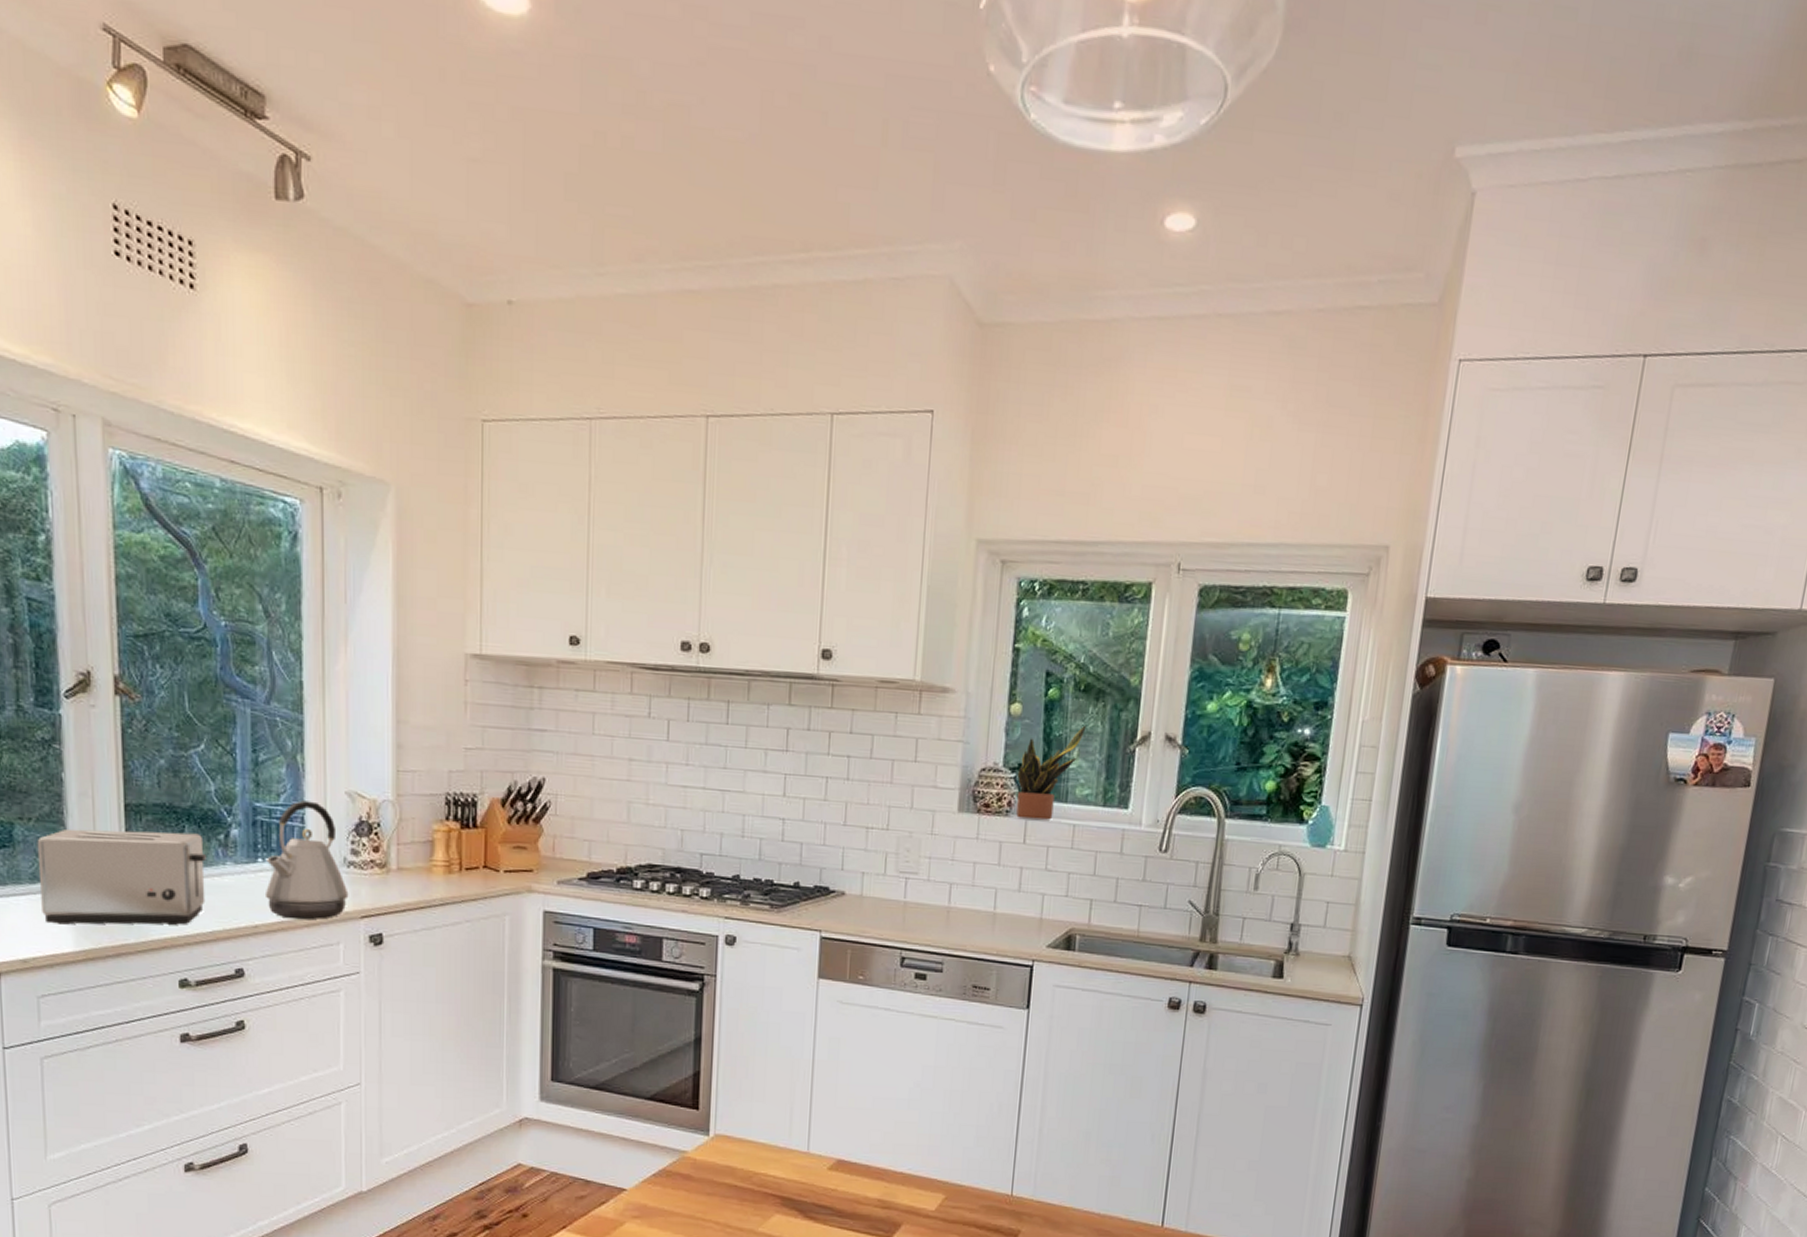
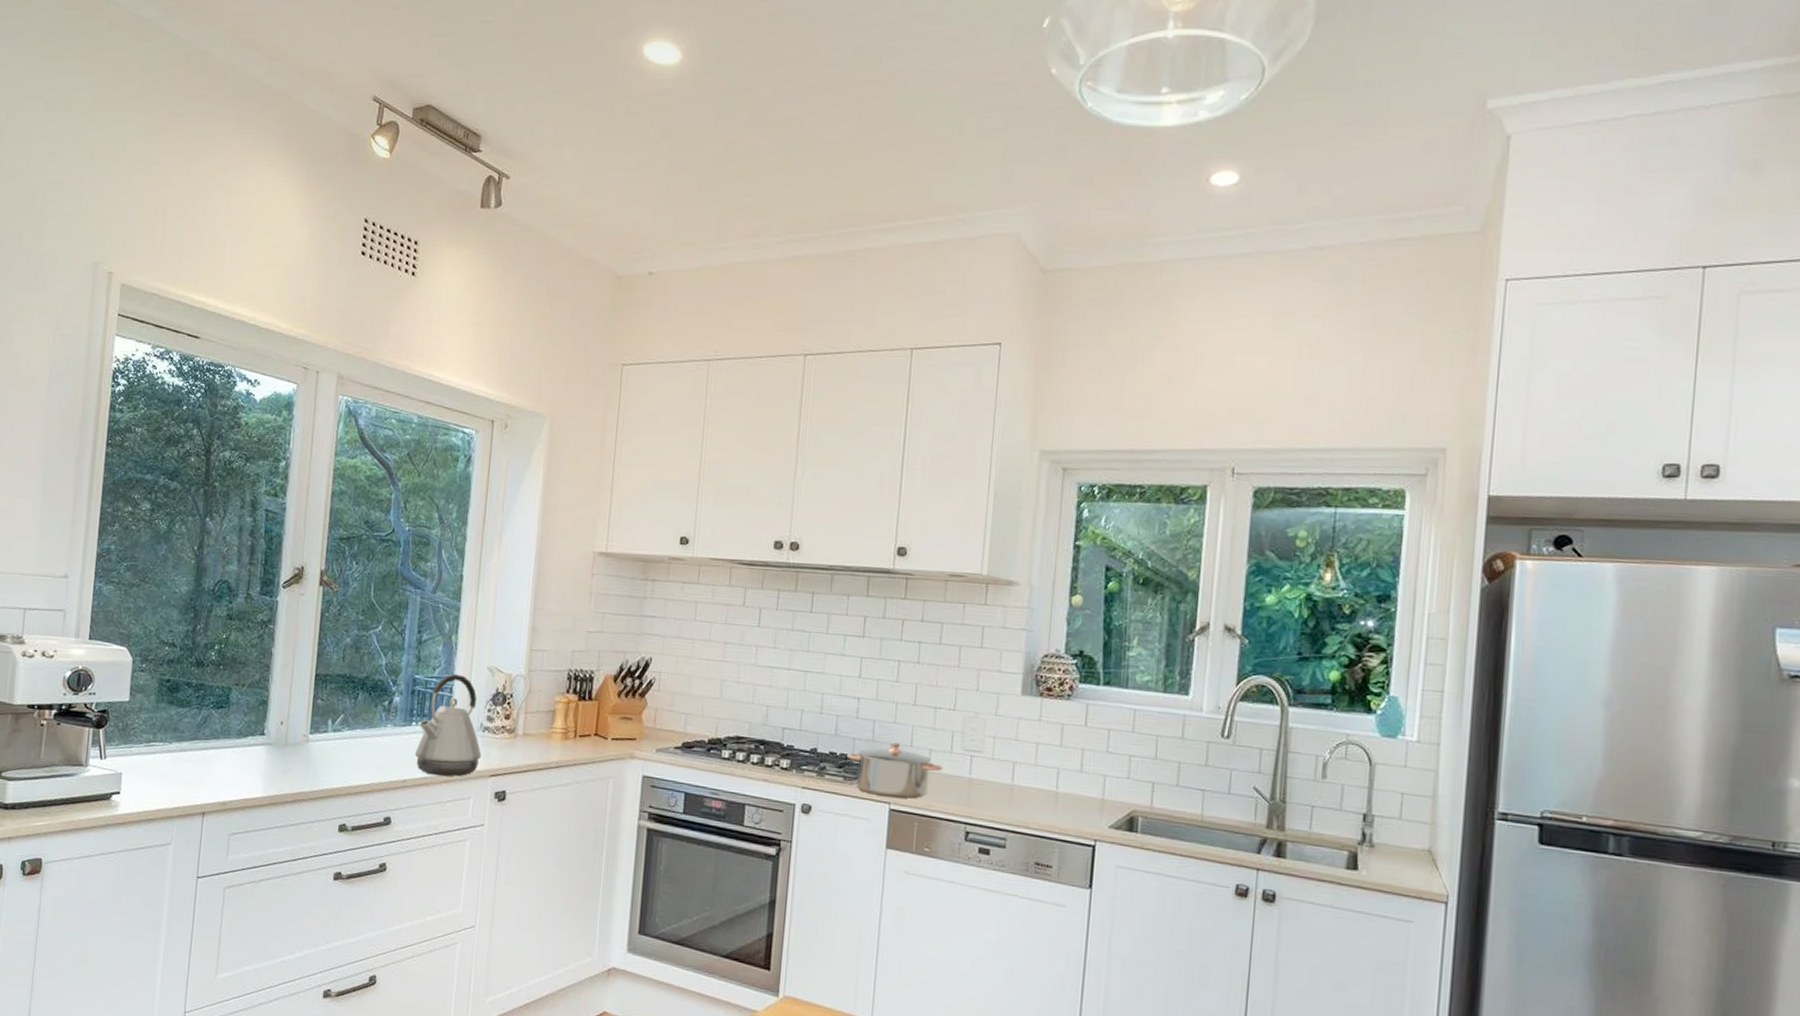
toaster: present [37,828,206,925] -> none [242,693,372,777]
cooking pot: none [771,865,877,926] -> present [846,741,943,799]
potted plant: present [1016,725,1087,820] -> none [1078,615,1146,704]

